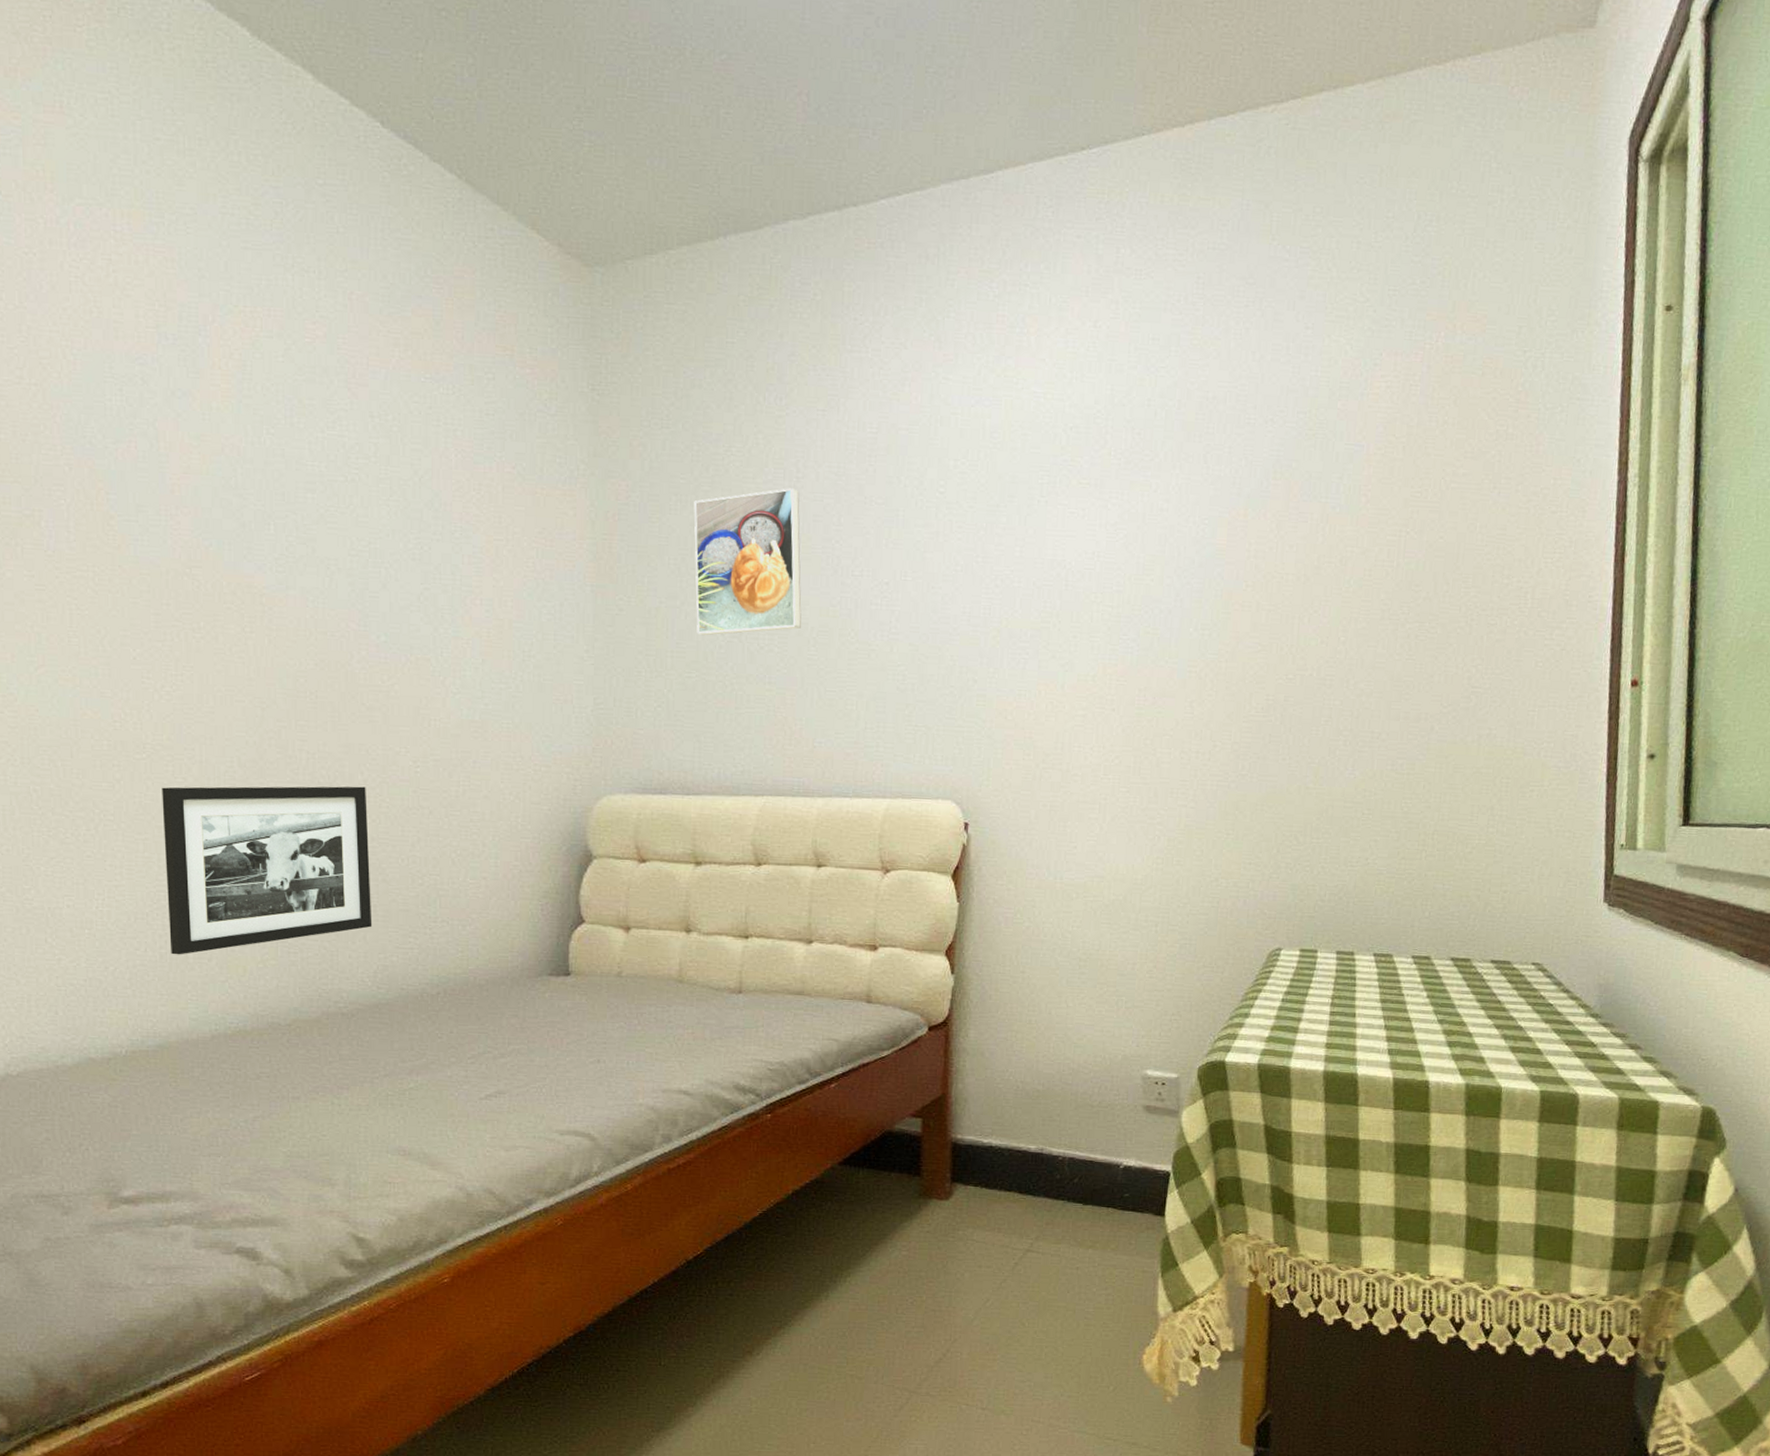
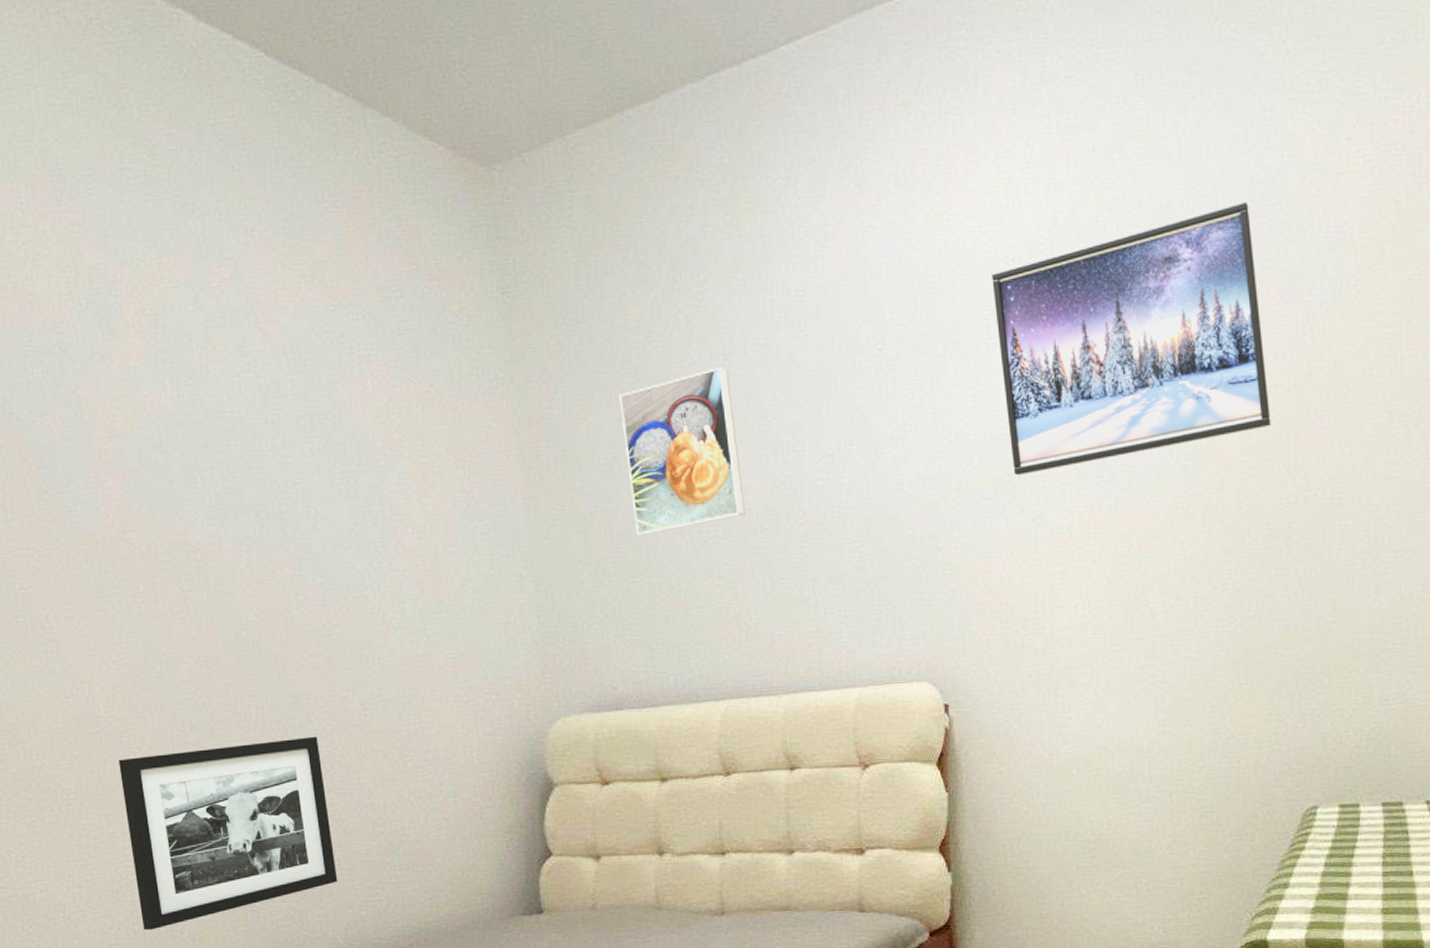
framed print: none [1049,406,1283,624] -> present [992,201,1271,476]

